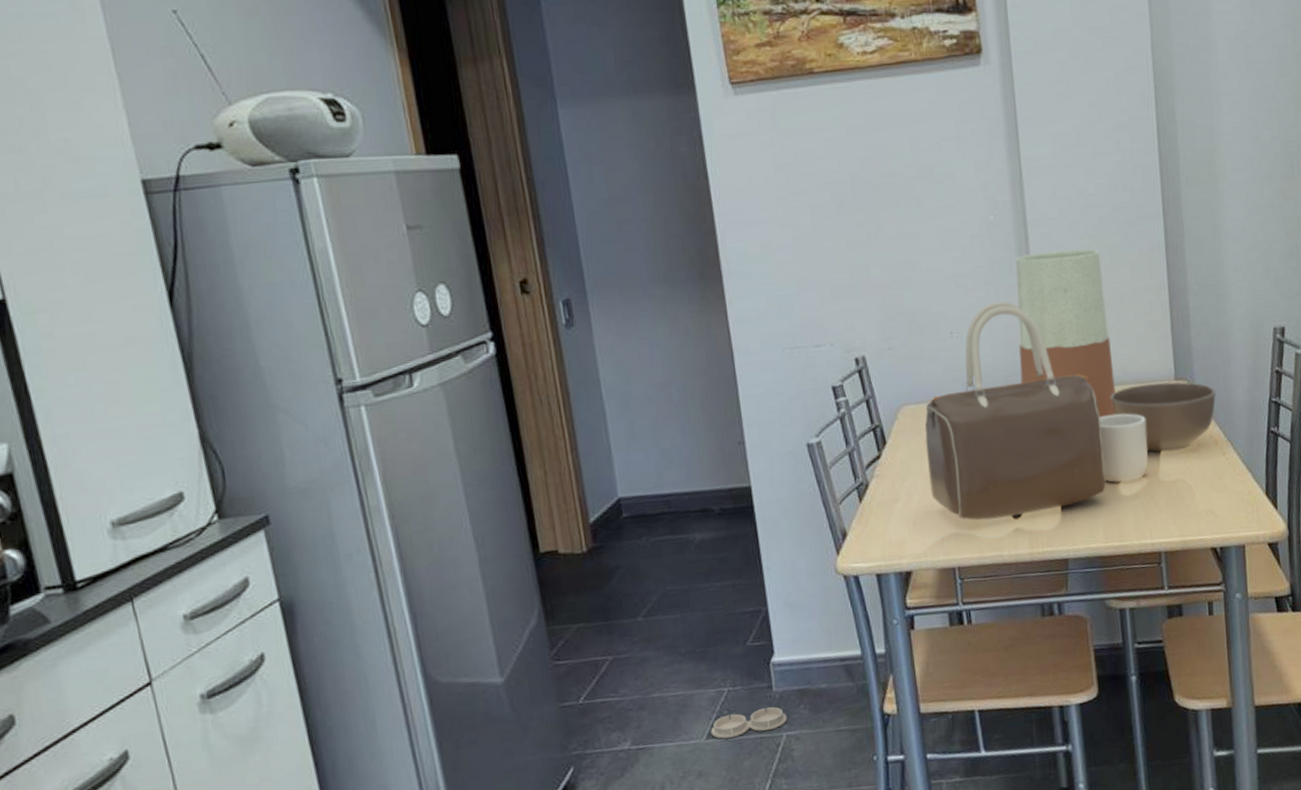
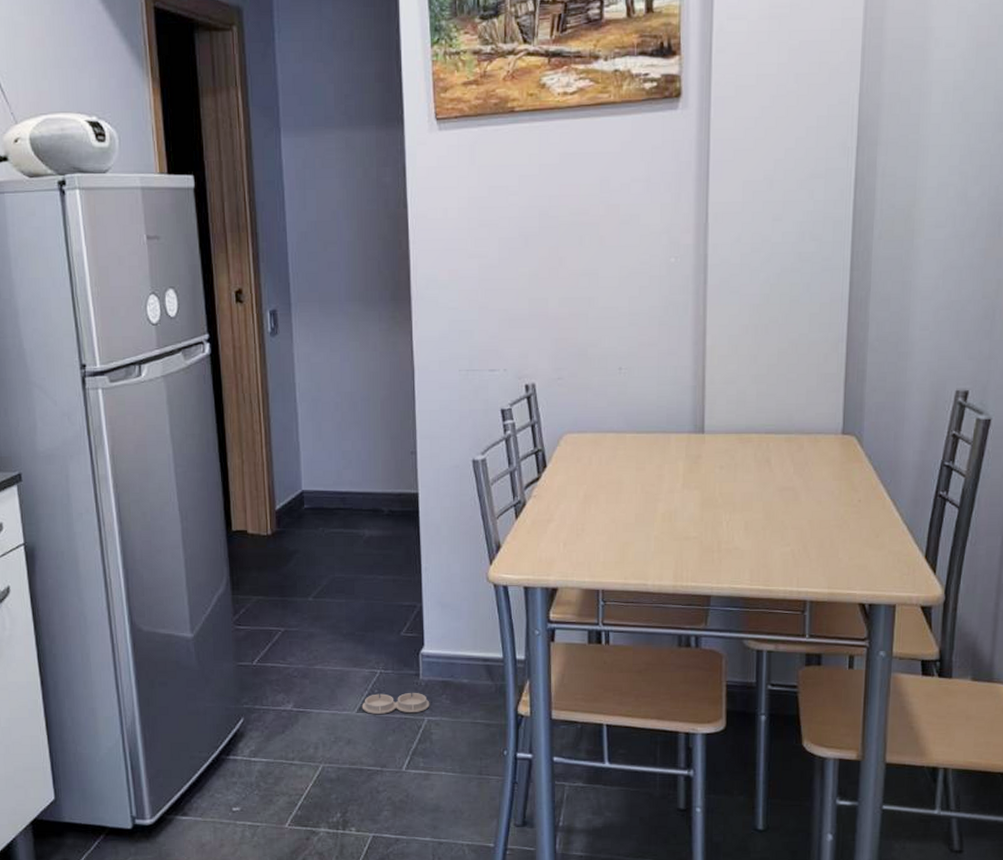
handbag: present [924,301,1106,521] -> none [584,342,760,549]
vase: present [1015,249,1115,418] -> none [683,296,780,464]
mug: present [1099,413,1148,483] -> none [757,461,807,529]
bowl: present [1110,382,1216,452] -> none [772,435,884,504]

